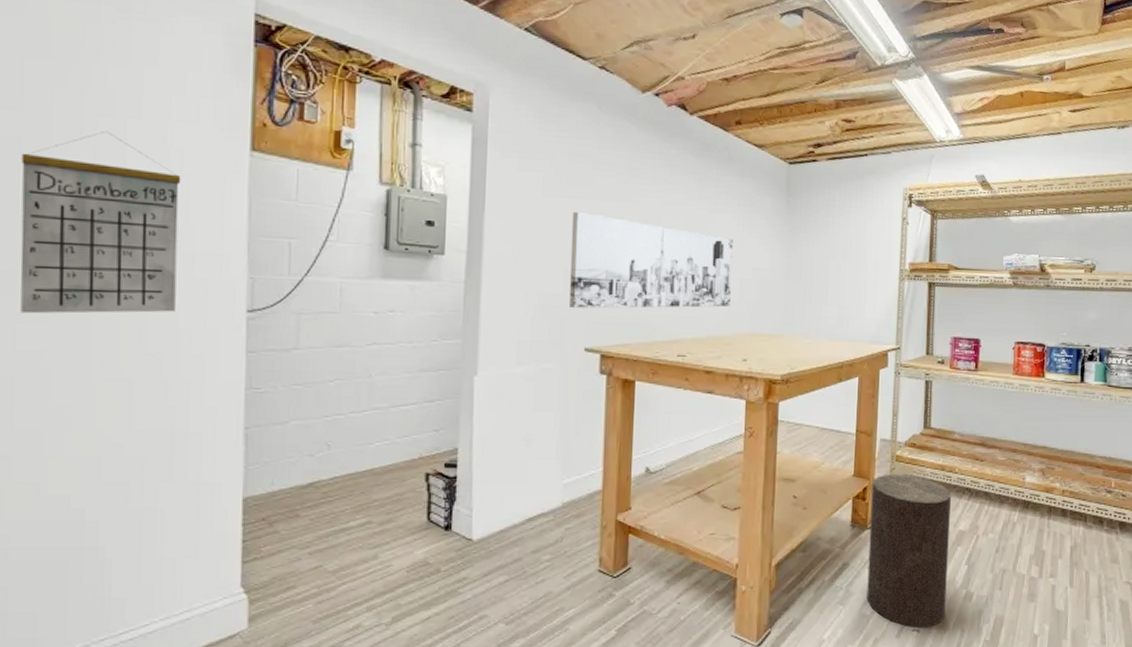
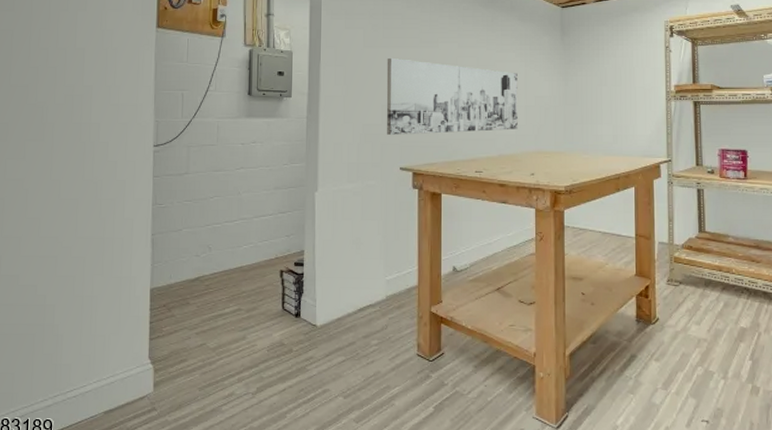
calendar: present [20,131,181,314] -> none [9,21,111,153]
stool: present [866,473,951,628] -> none [653,273,733,419]

